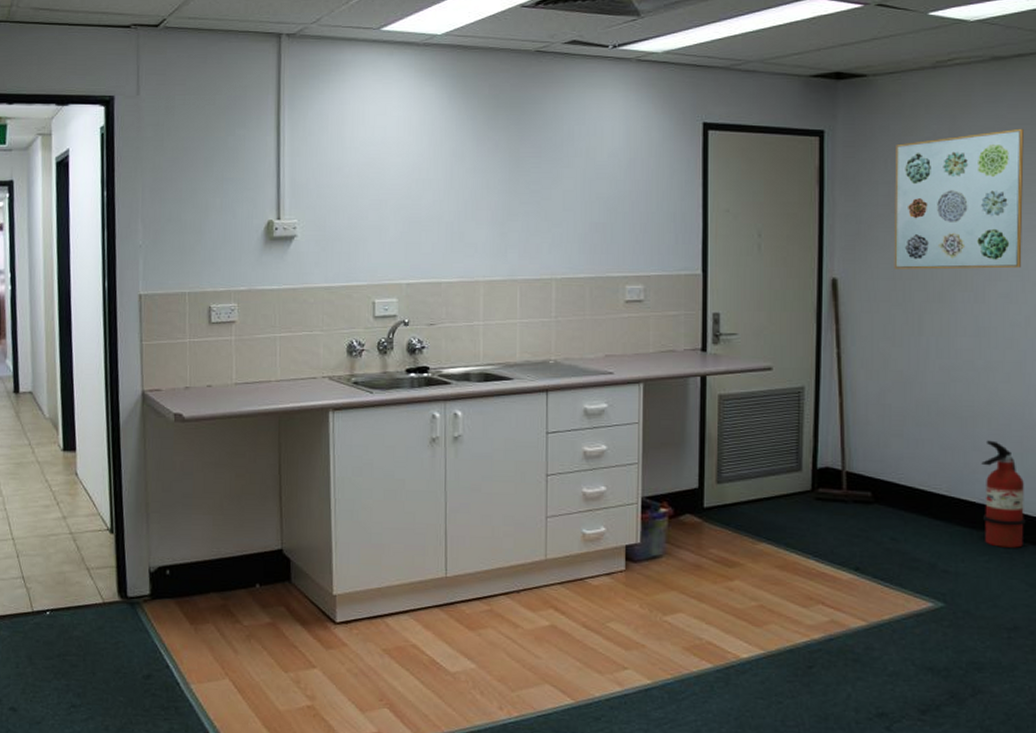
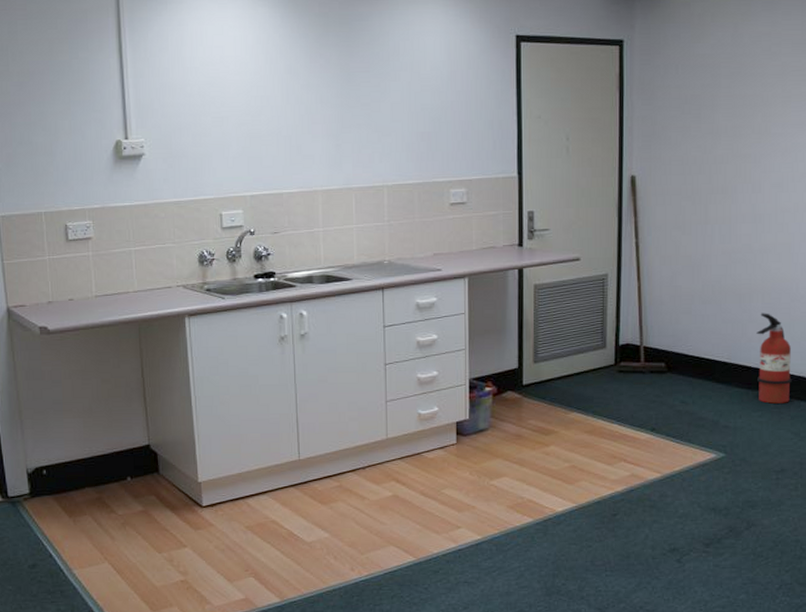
wall art: present [894,128,1024,270] -> none [684,33,795,165]

